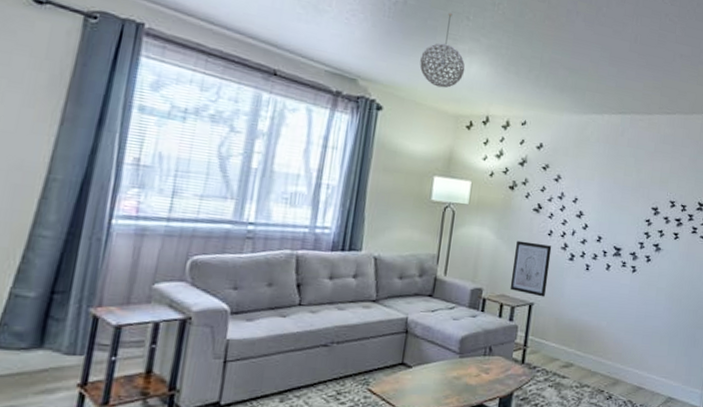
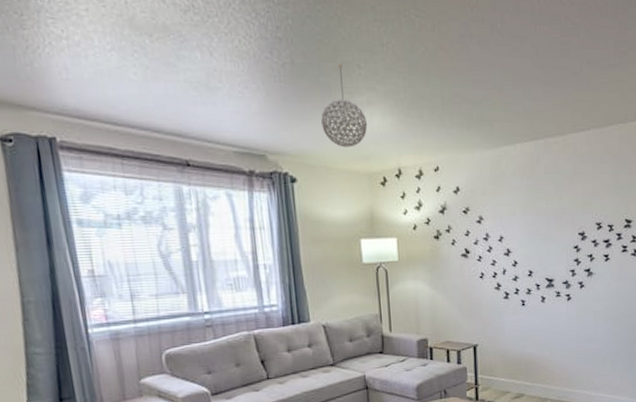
wall art: present [509,240,552,297] -> none [451,287,488,338]

